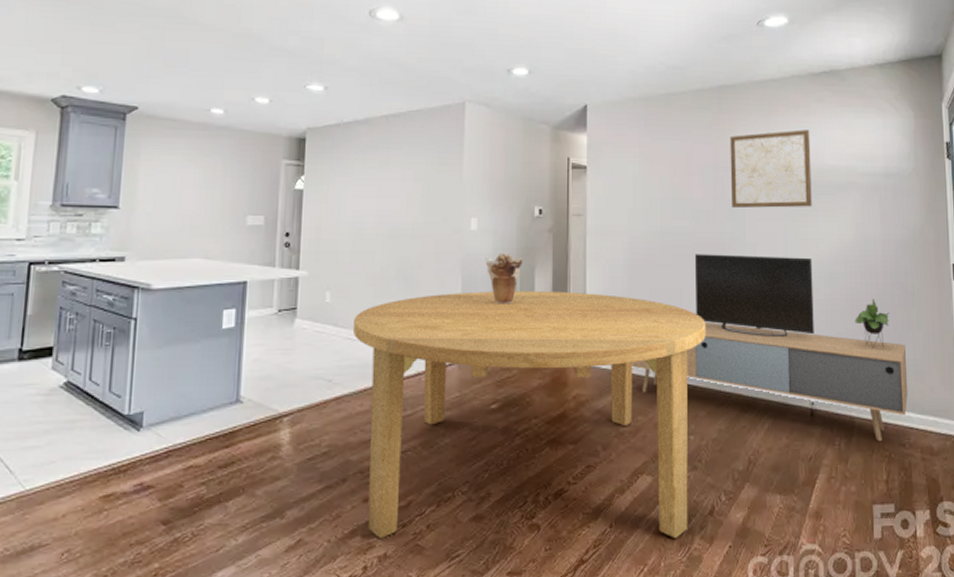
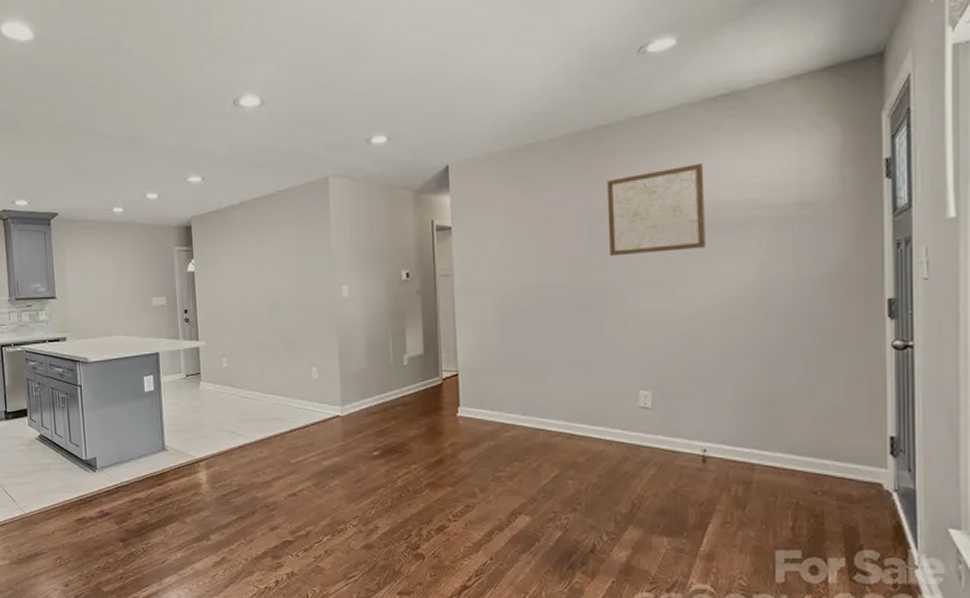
dining table: present [354,291,706,538] -> none [248,349,583,572]
vase: present [485,254,523,304] -> none [358,317,394,364]
media console: present [632,254,908,441] -> none [506,302,823,488]

